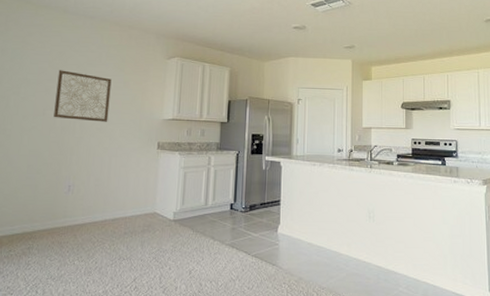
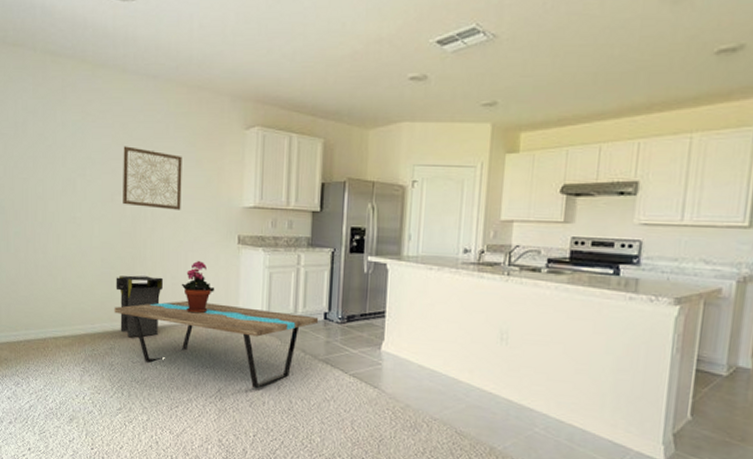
coffee table: none [35,199,226,275] -> present [114,300,319,389]
side table: none [39,179,87,237] -> present [116,275,163,338]
potted plant: none [103,163,135,210] -> present [181,260,215,314]

